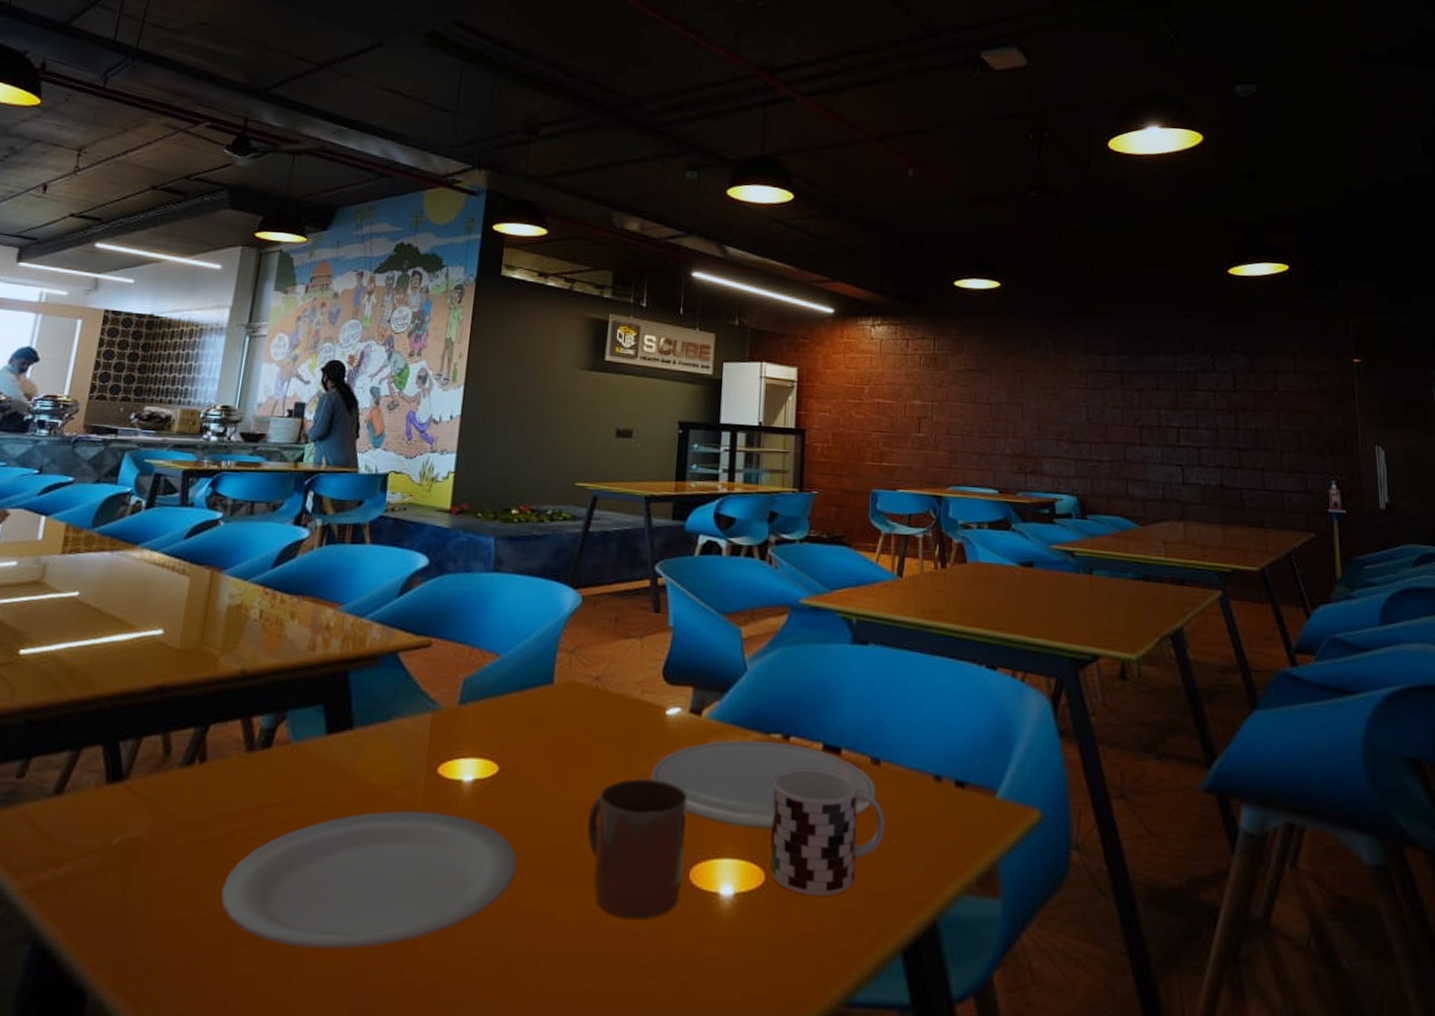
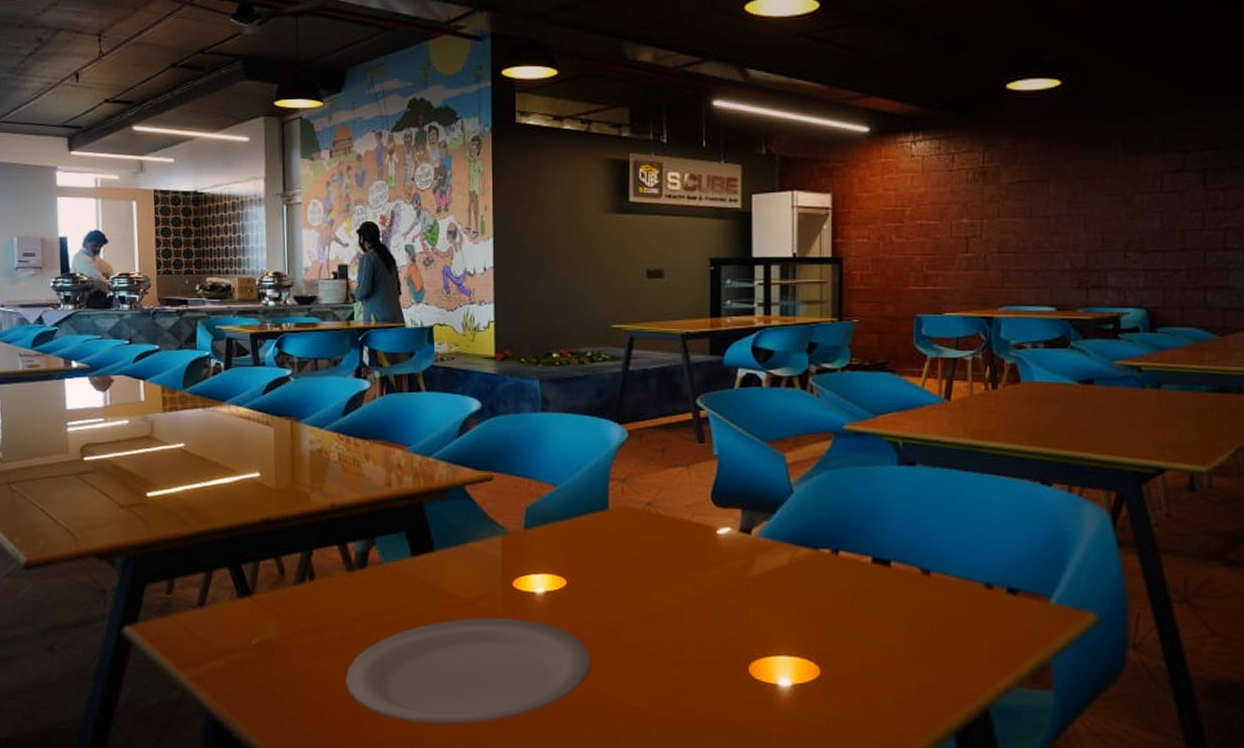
cup: present [587,779,687,919] -> none [651,589,744,705]
plate: present [650,740,875,830] -> none [707,555,926,632]
cup: present [769,768,885,897] -> none [824,579,936,688]

